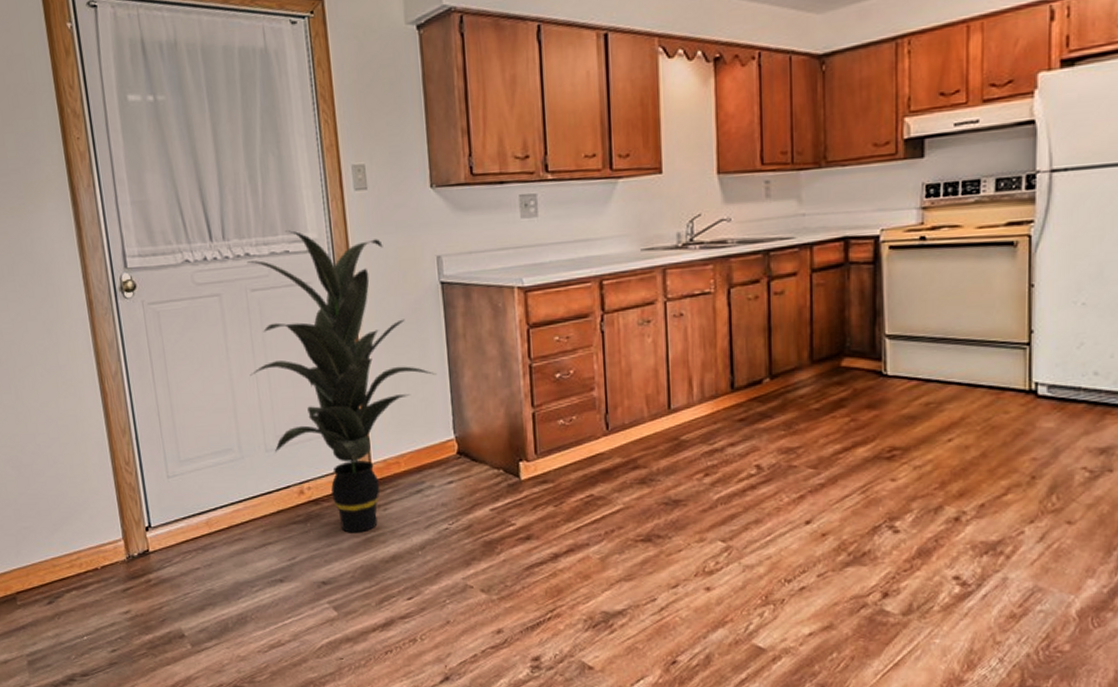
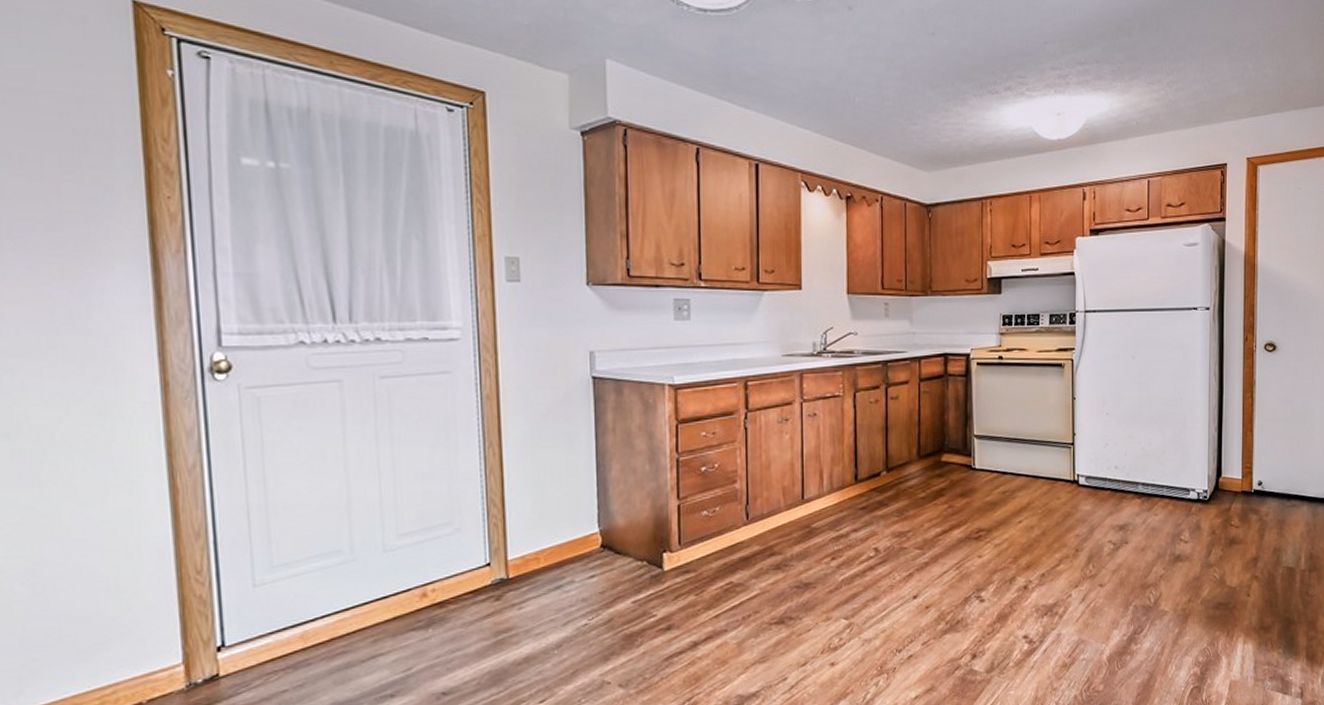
indoor plant: present [247,230,437,533] -> none [371,317,584,637]

